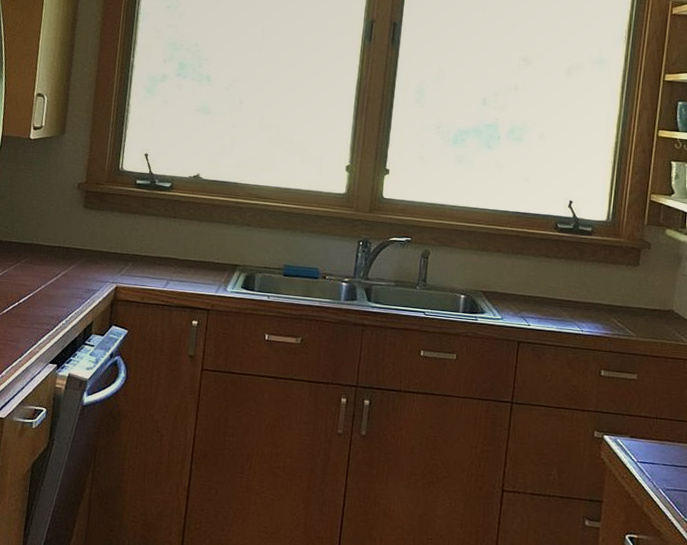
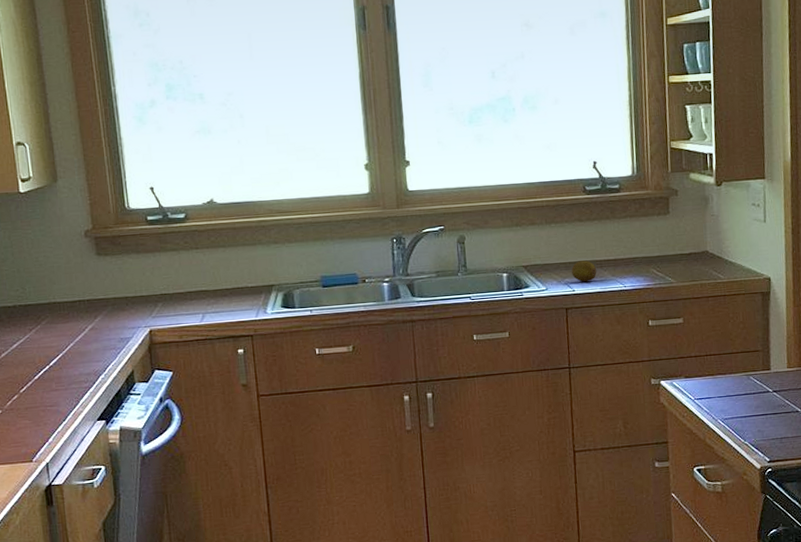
fruit: none [530,296,556,319] -> present [571,260,597,282]

